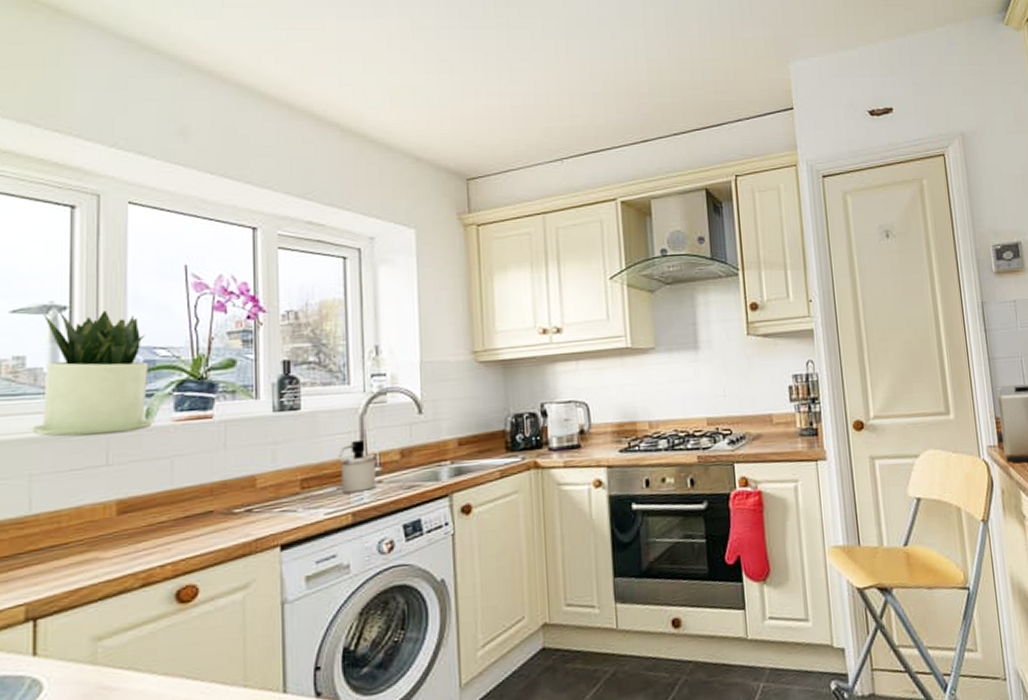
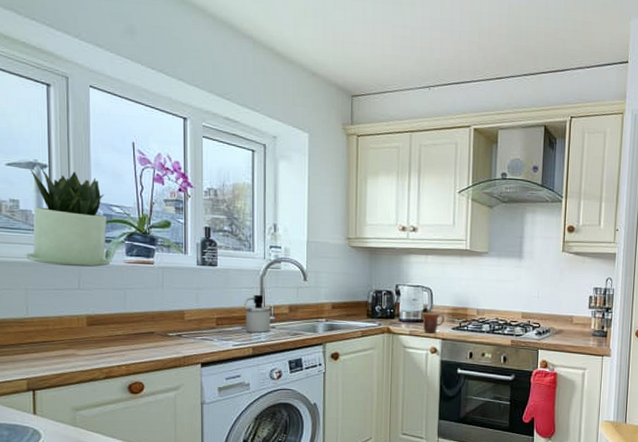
mug: none [579,432,608,462] -> present [422,312,444,333]

